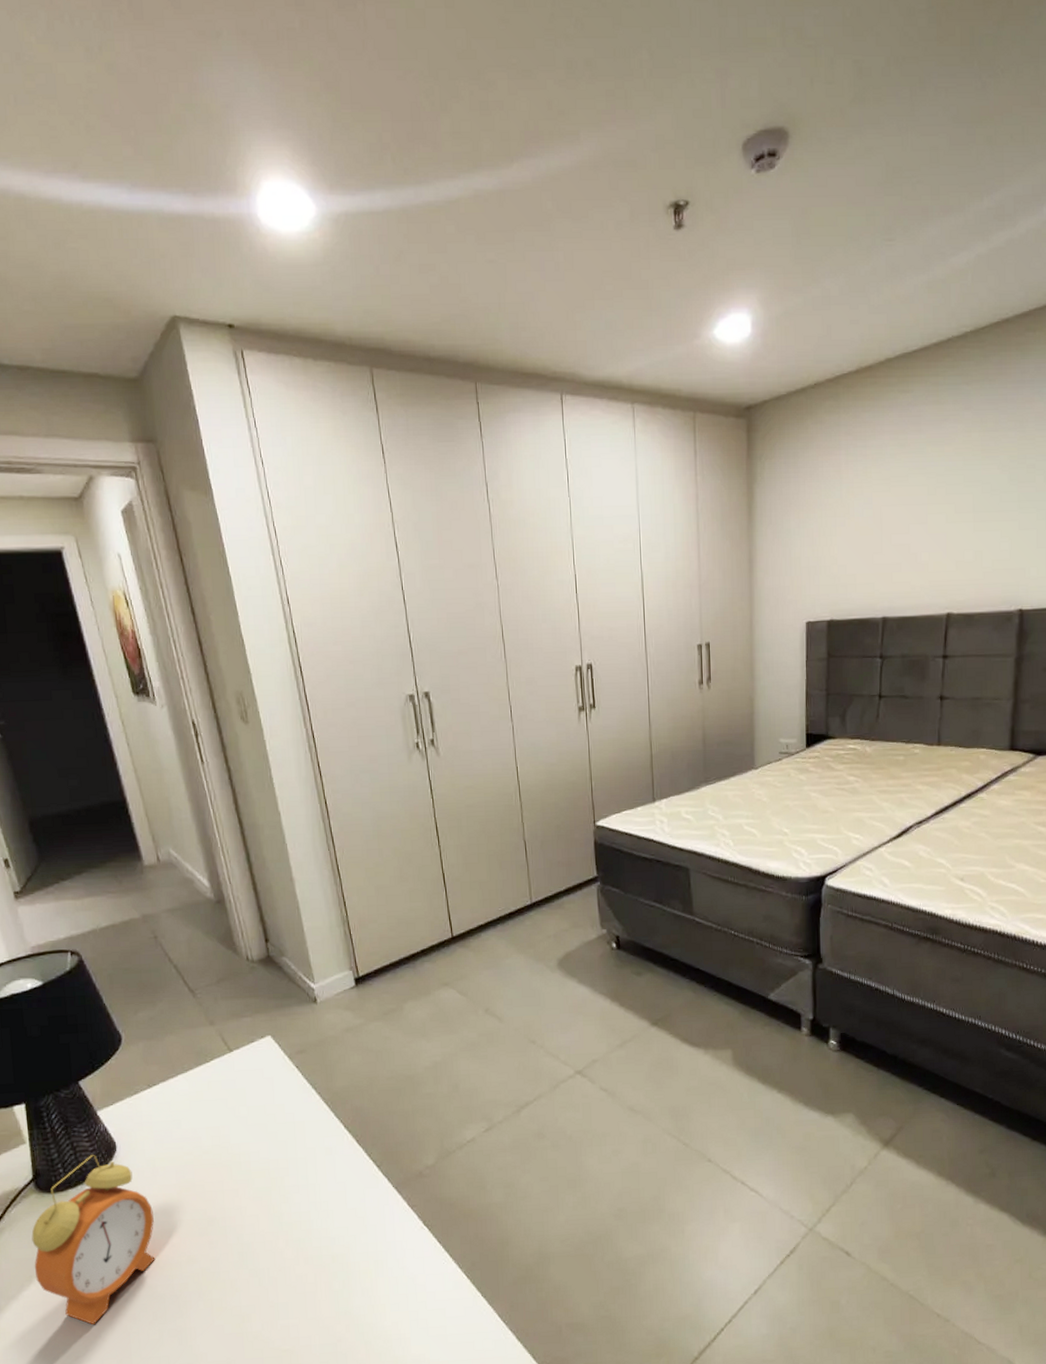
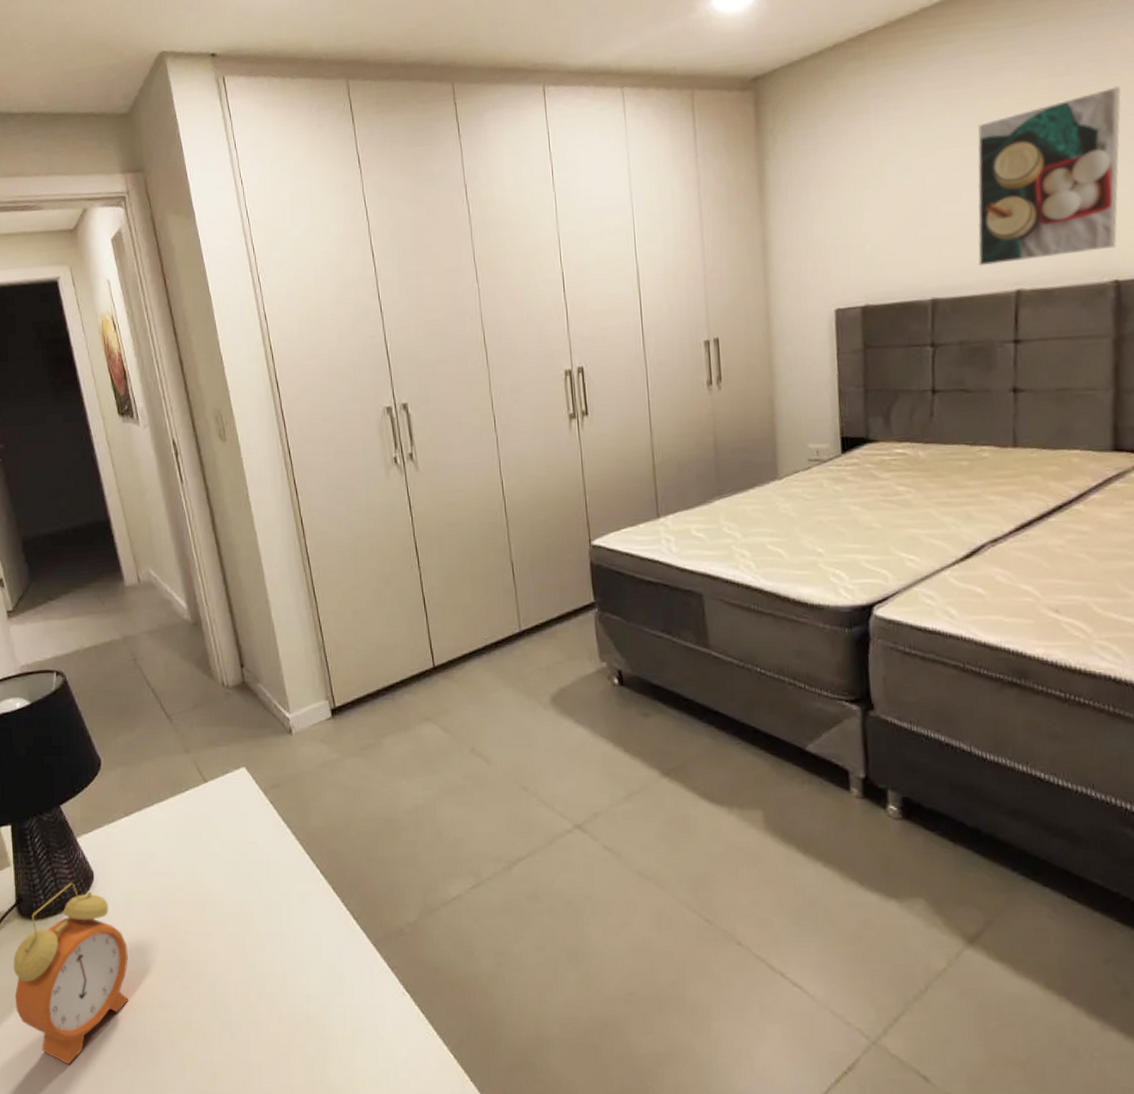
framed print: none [920,445,1033,591] -> present [977,86,1121,267]

